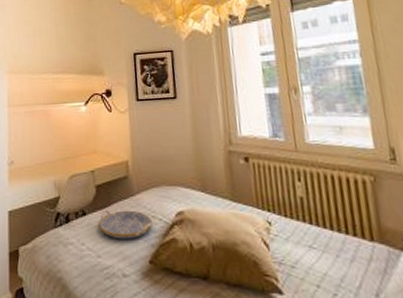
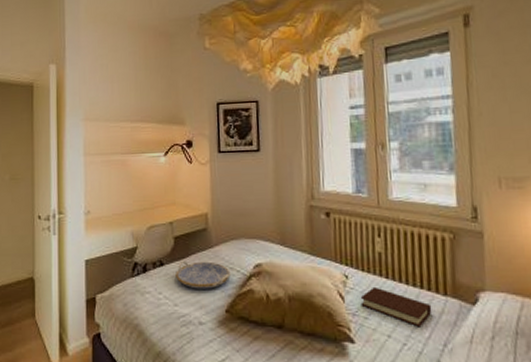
book: none [285,233,361,276] -> present [360,286,432,328]

